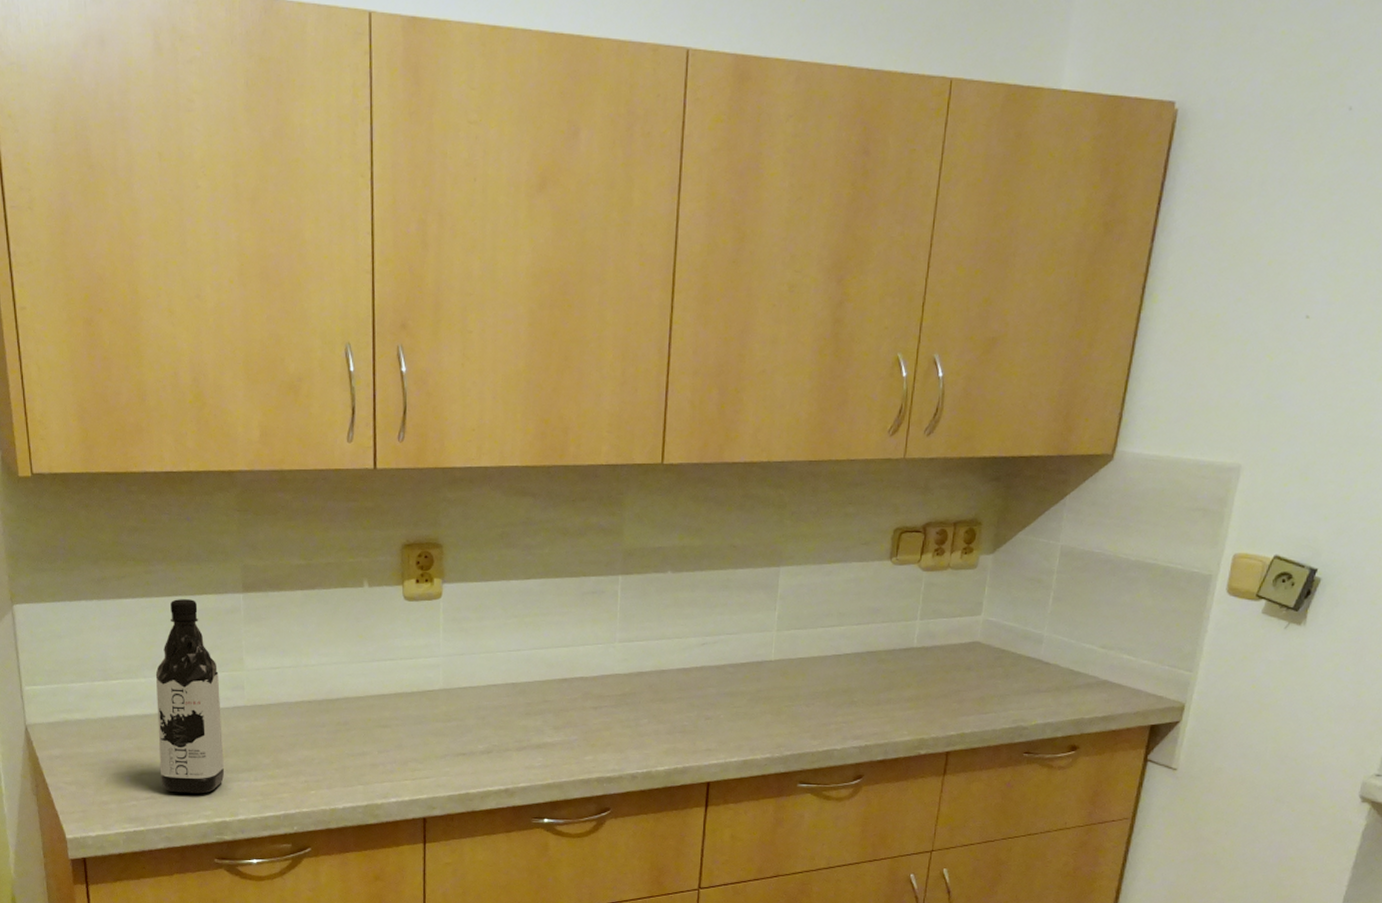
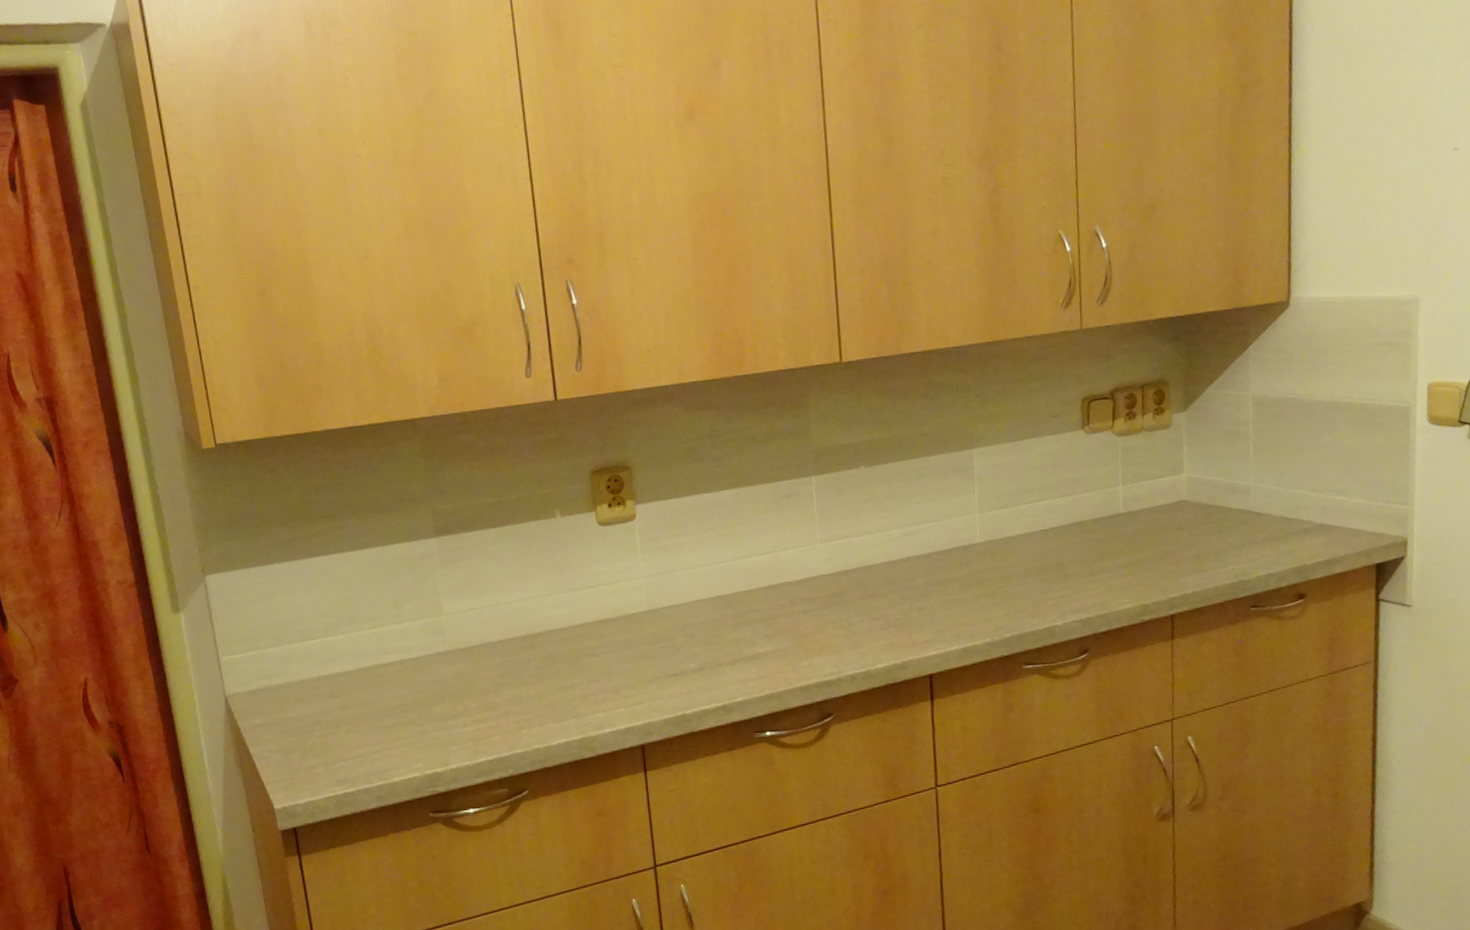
water bottle: present [155,599,225,794] -> none [353,550,433,749]

